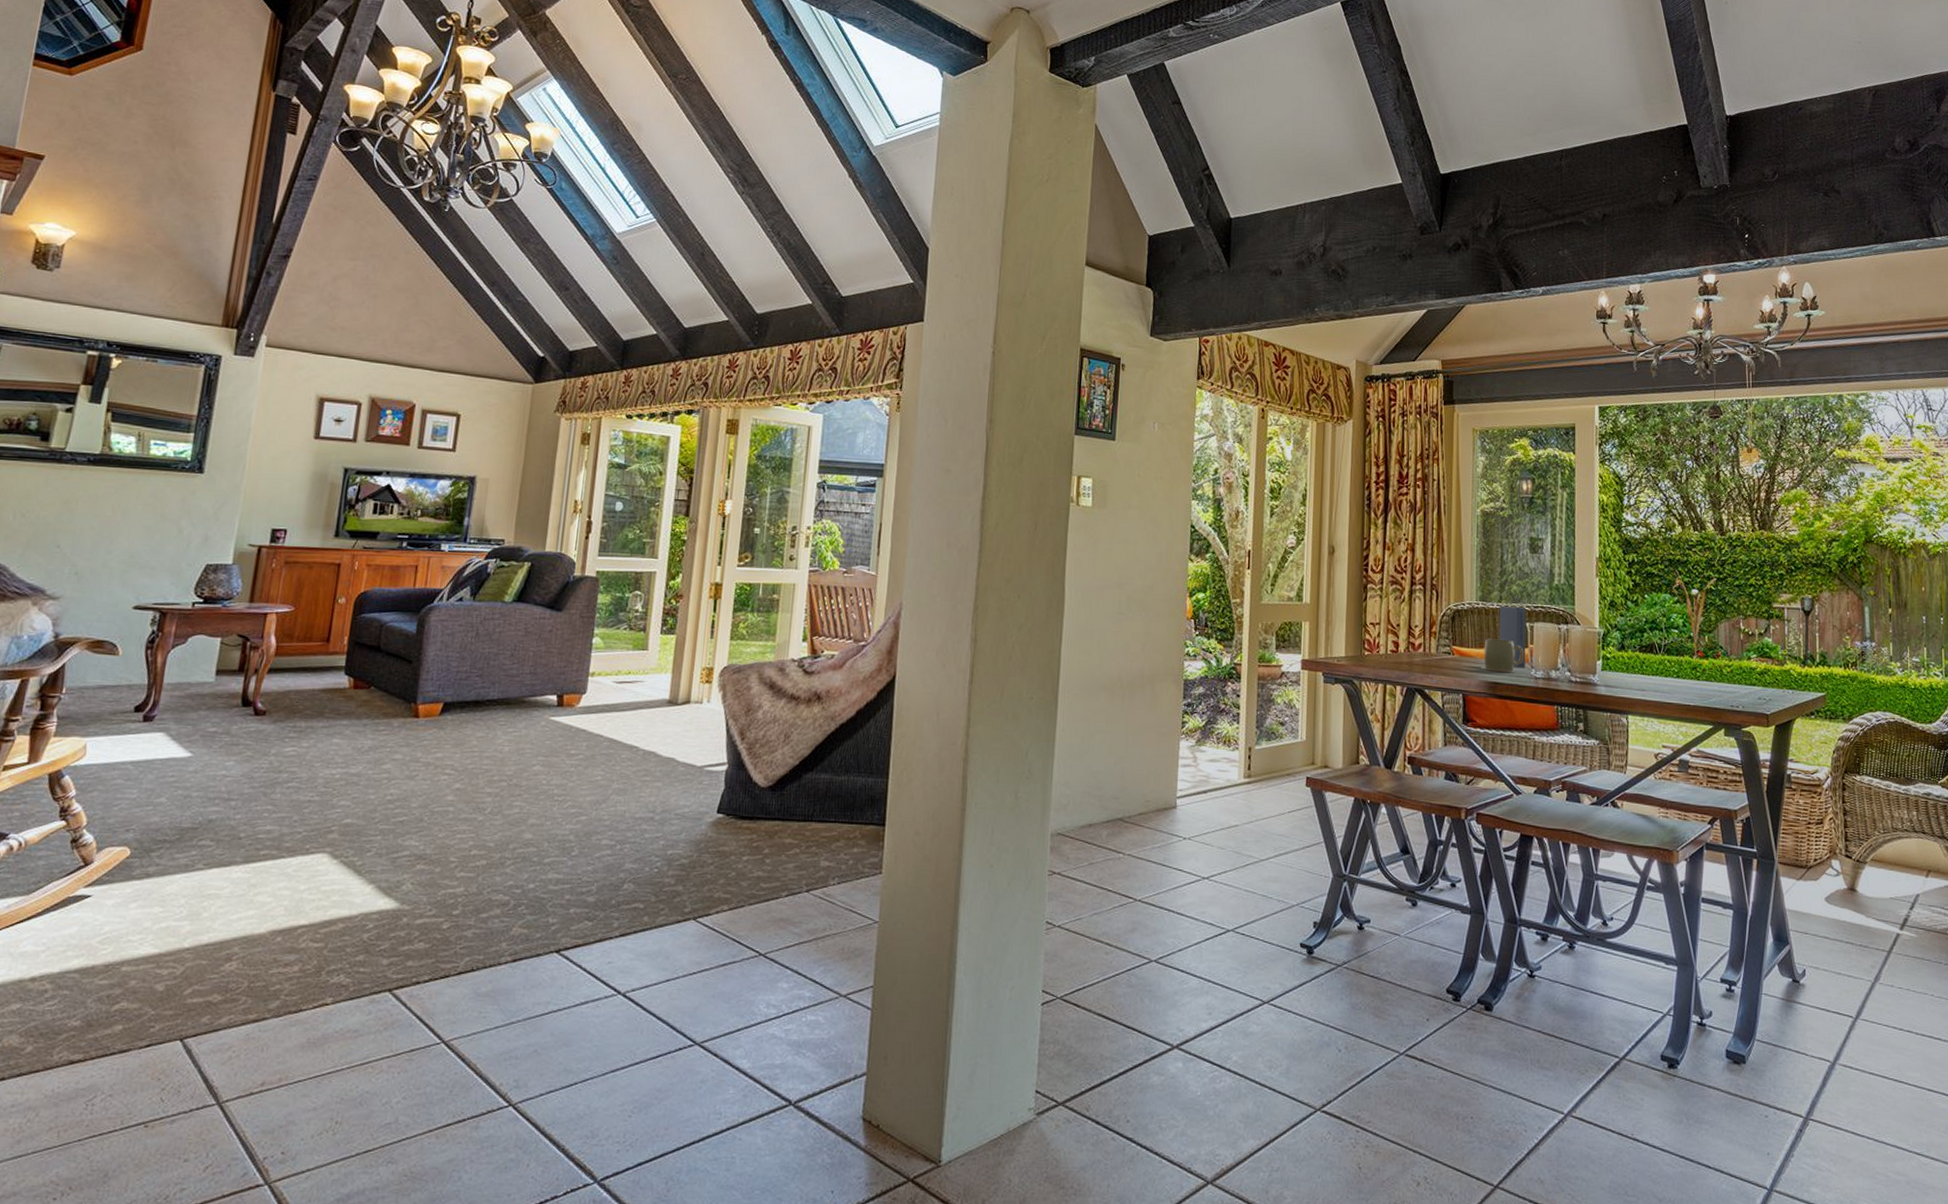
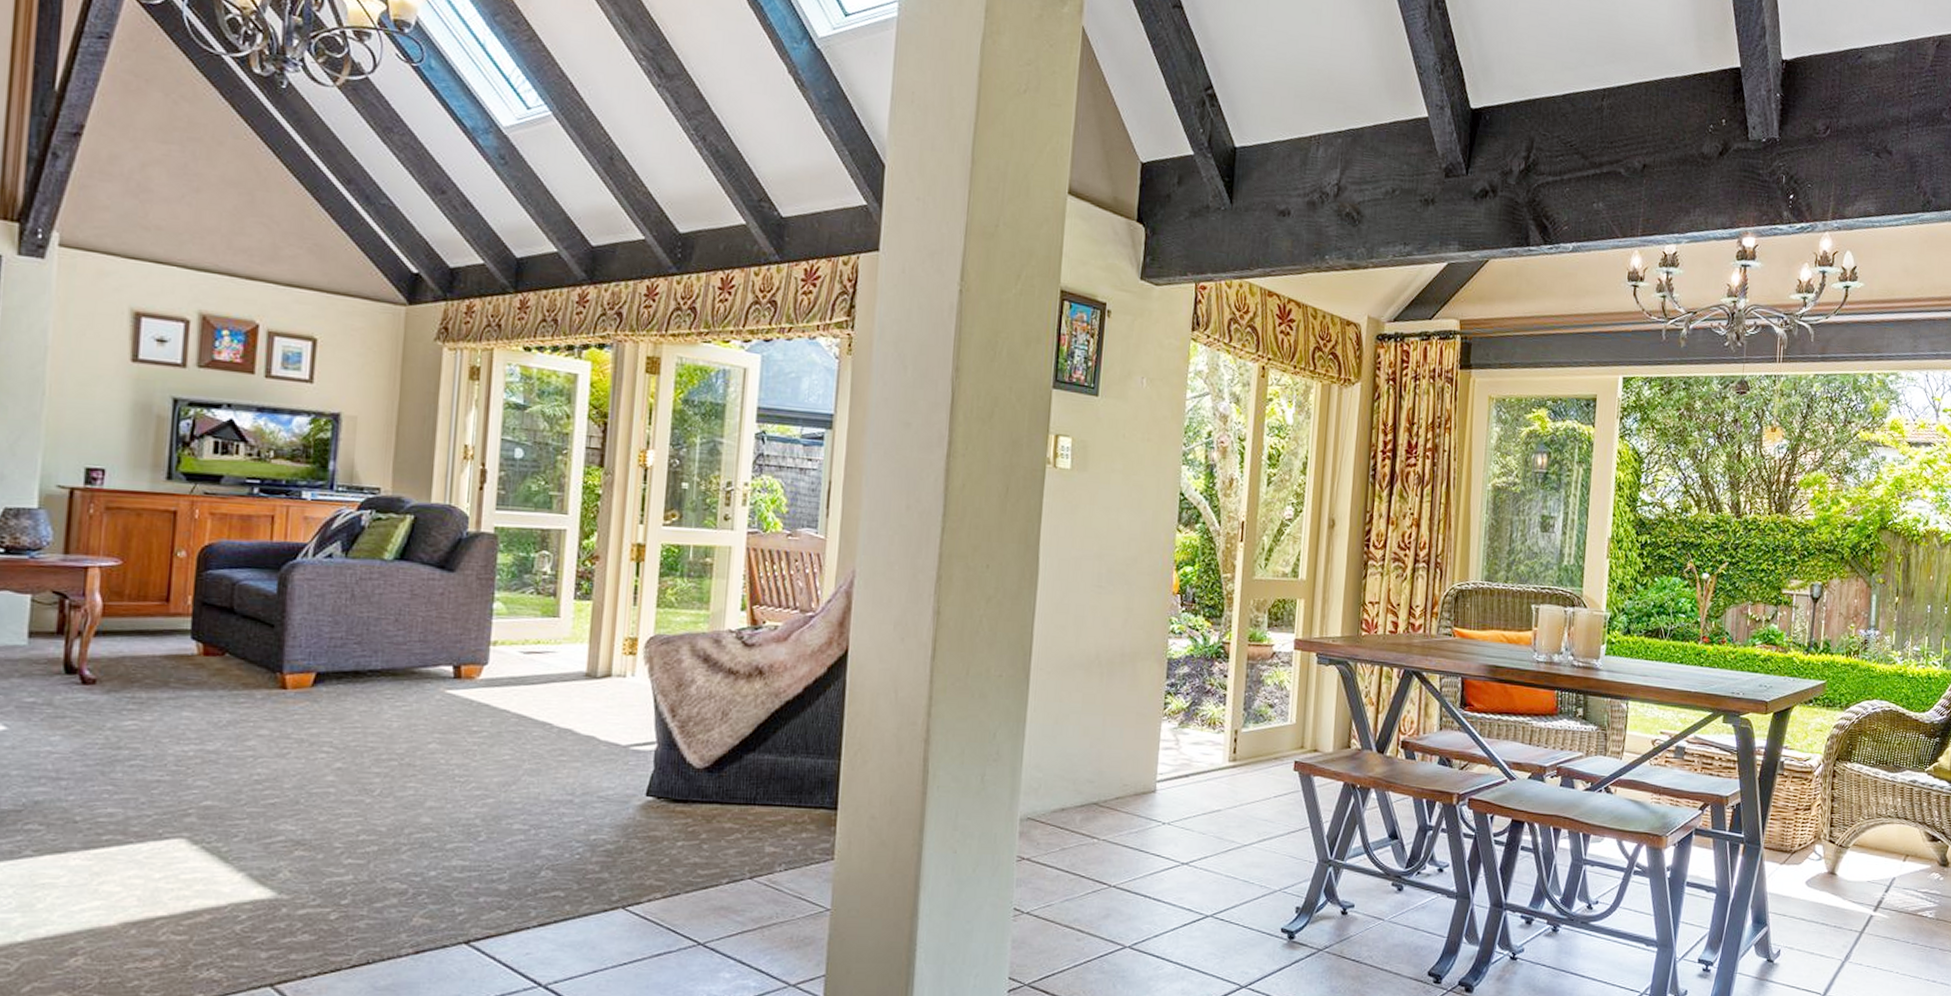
mug: present [1484,638,1524,672] -> none [1485,620,1527,655]
book: present [1498,605,1527,669] -> none [1502,586,1533,652]

